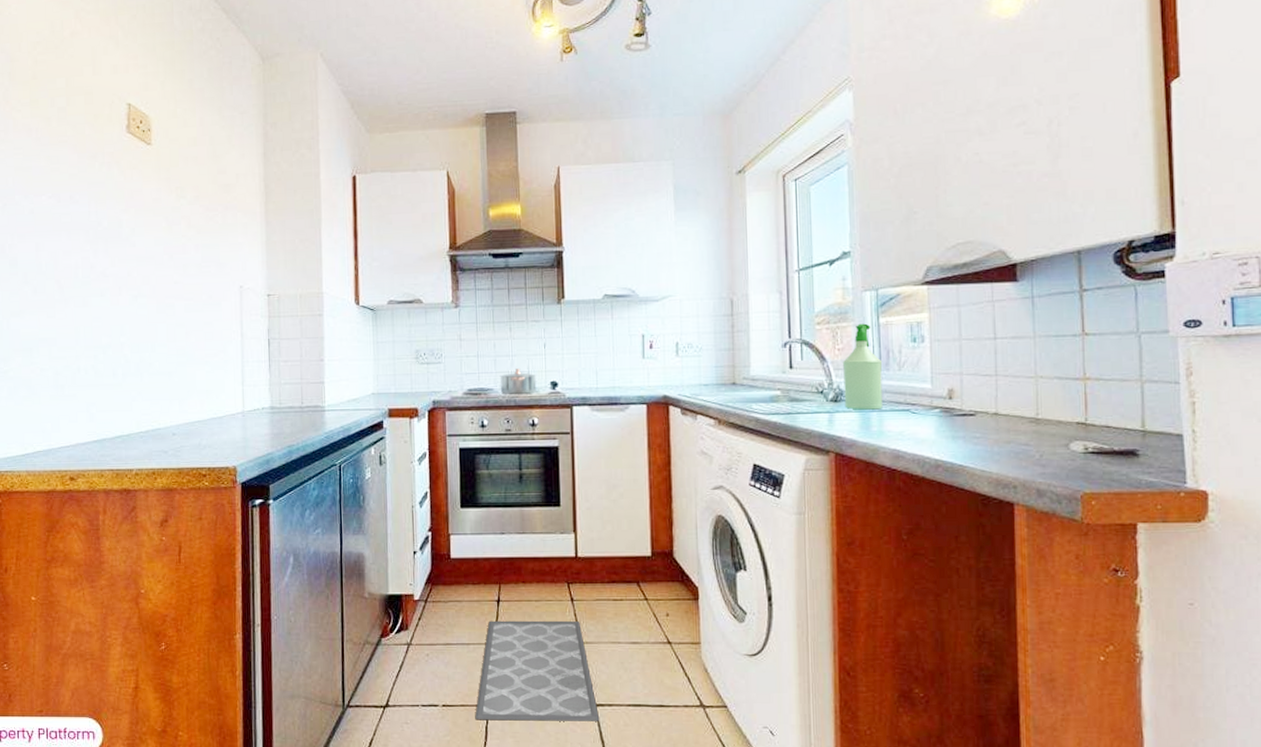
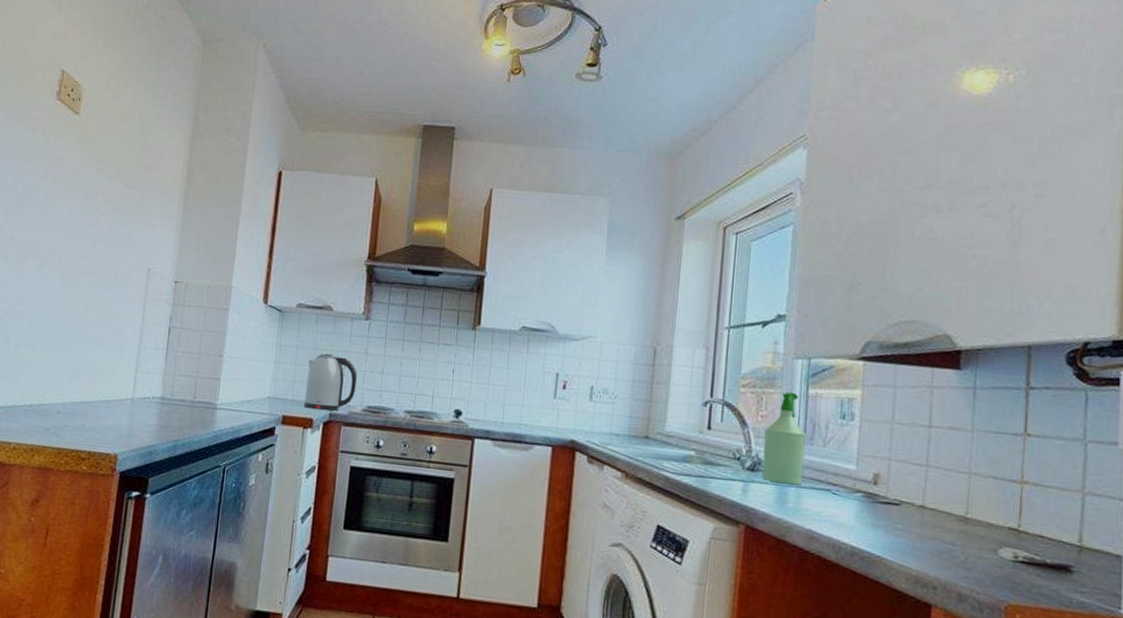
kettle: none [405,344,455,400] -> present [303,353,357,412]
cooking pot: present [499,369,537,395] -> none [400,391,440,420]

